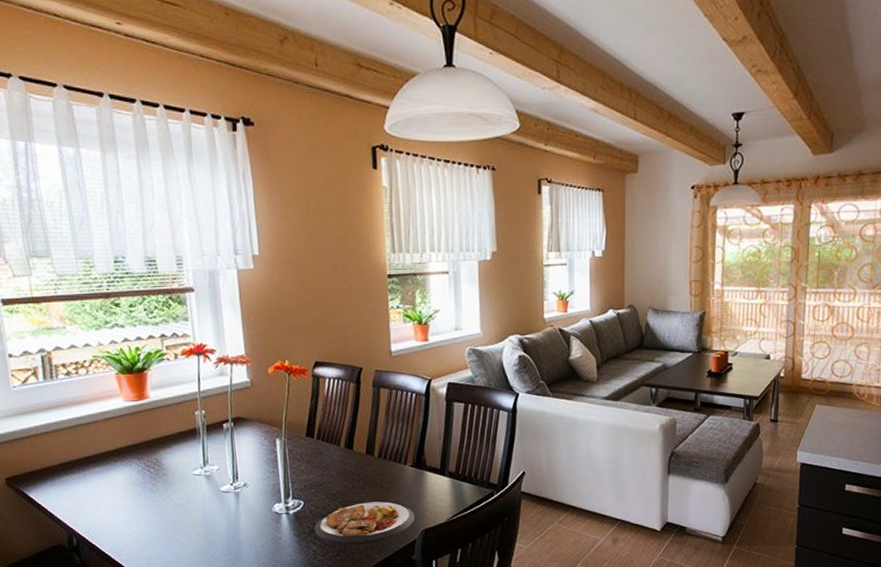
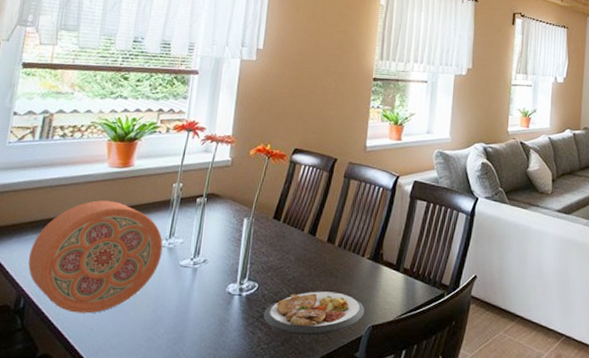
plate: none [68,435,201,545] -> present [28,200,163,314]

